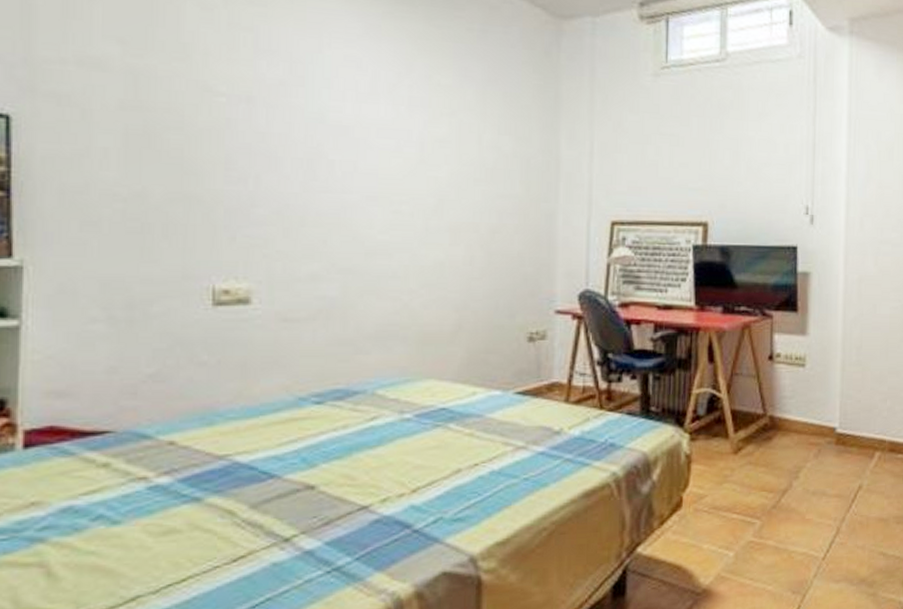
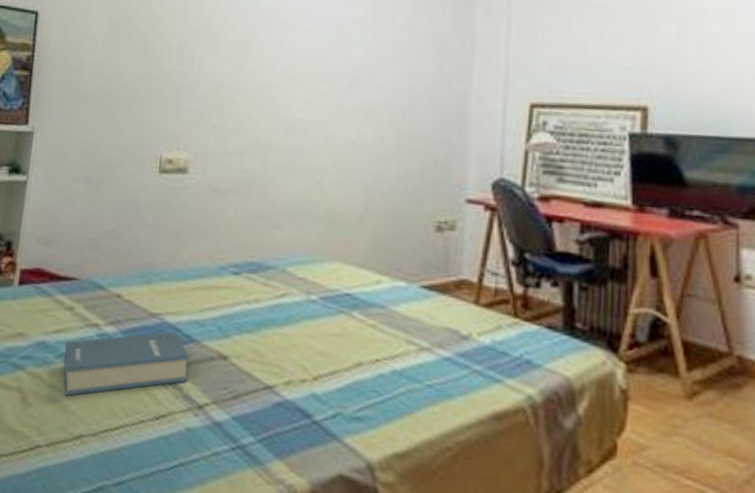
hardback book: none [103,470,269,560] -> present [63,331,189,397]

